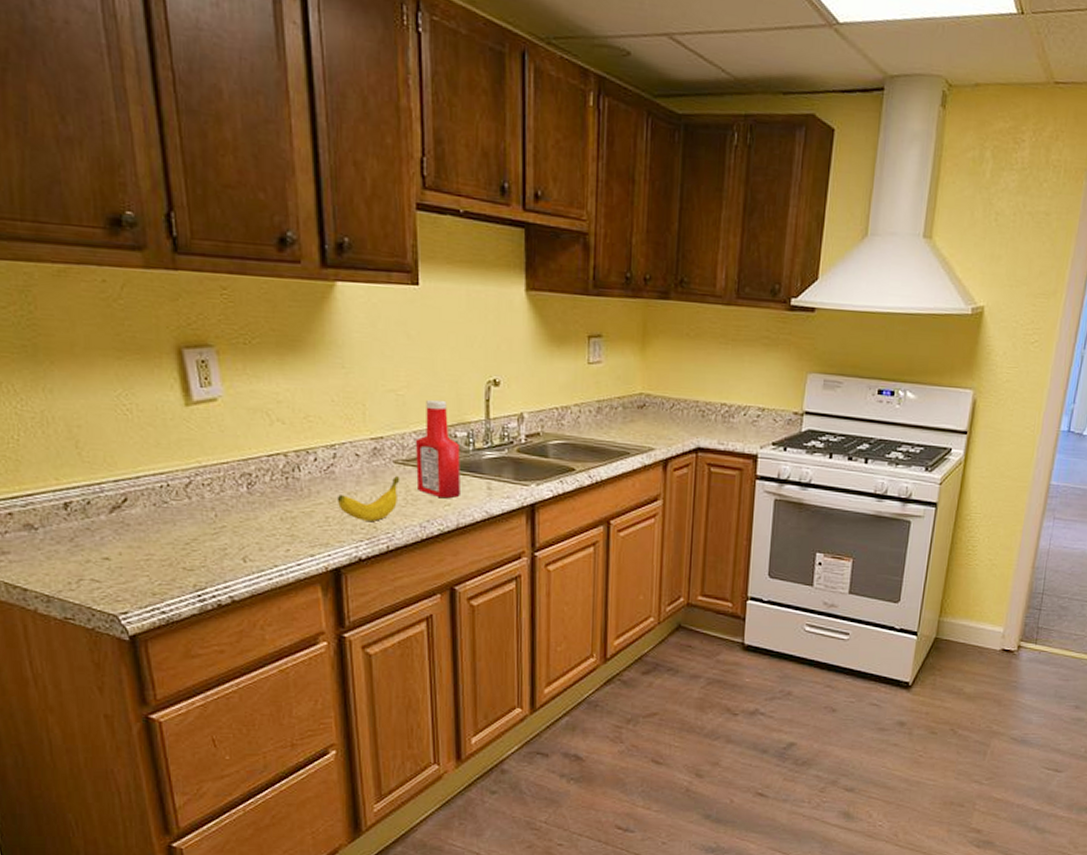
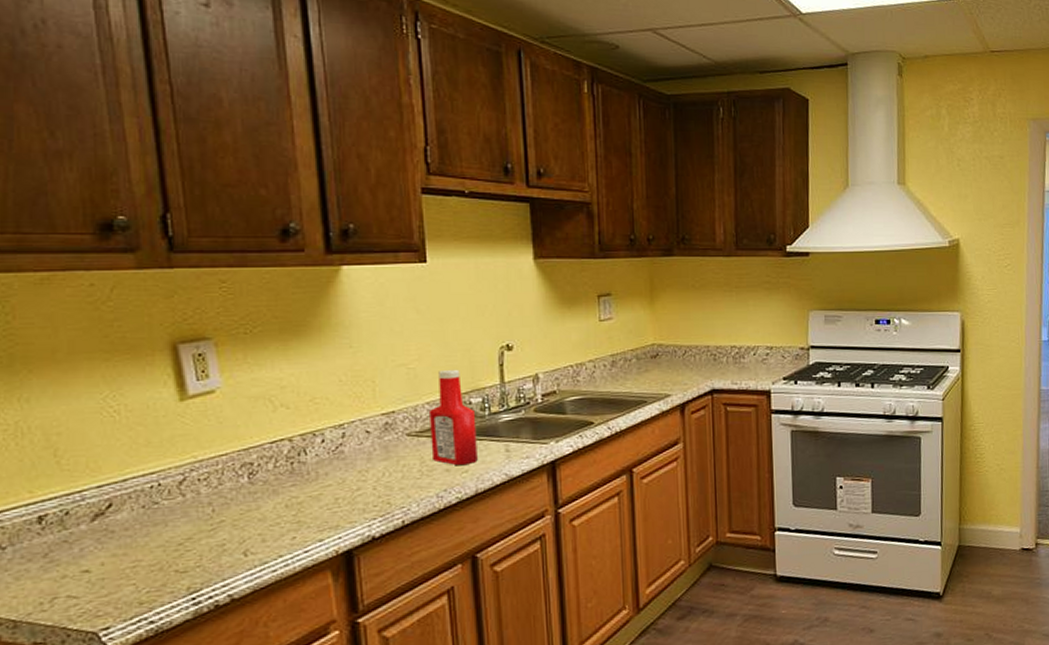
banana: present [337,476,400,521] -> none [346,449,414,498]

